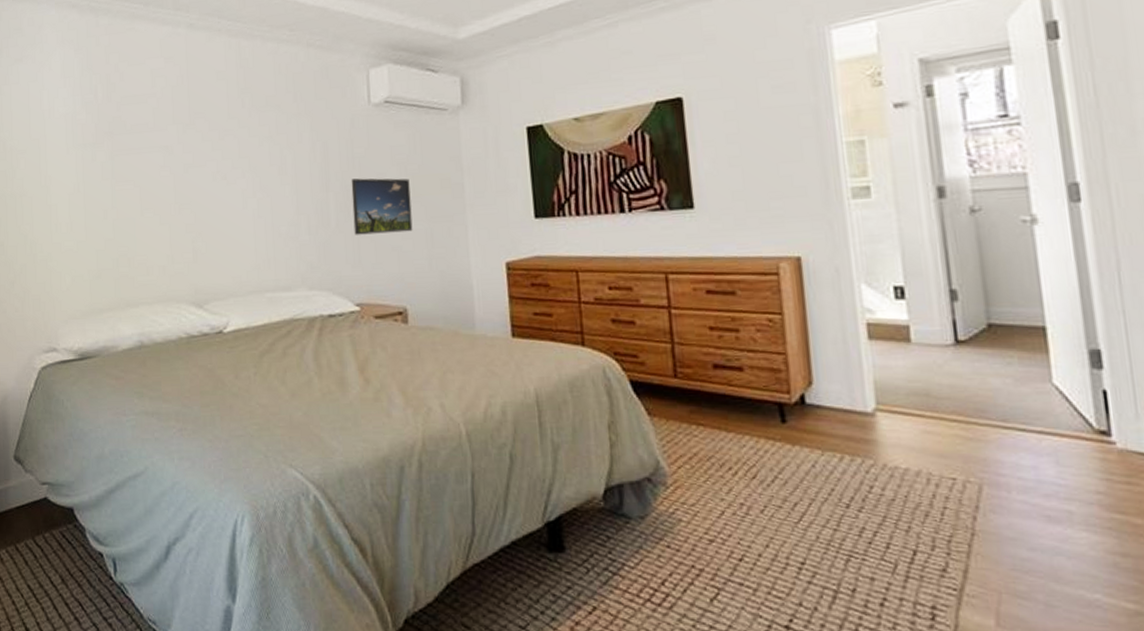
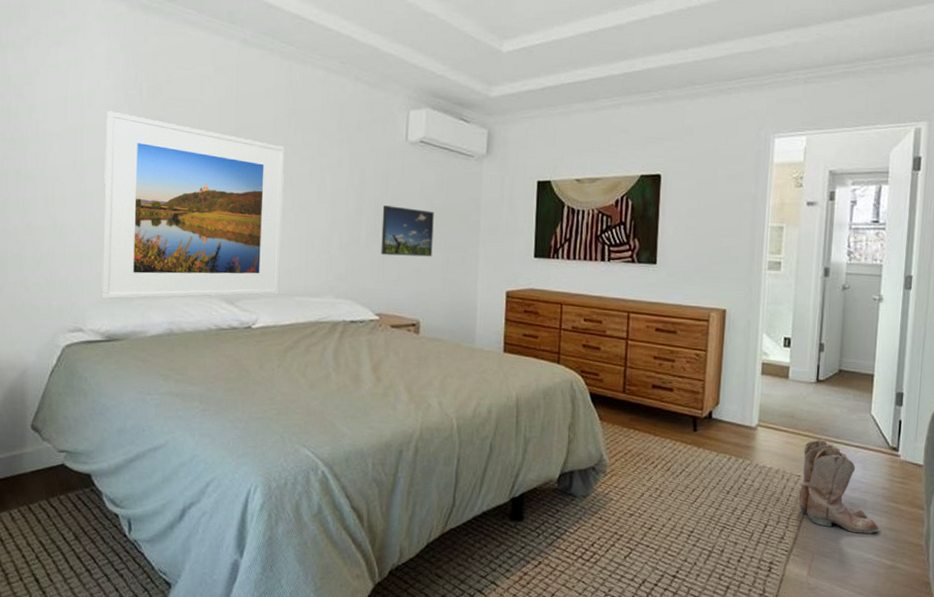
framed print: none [66,118,249,315] -> present [101,111,285,299]
boots: none [954,423,1104,562] -> present [798,439,880,534]

